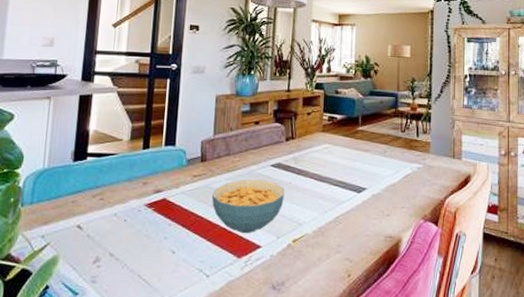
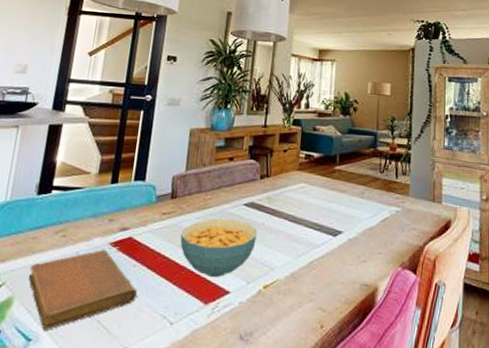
notebook: none [70,210,174,285] -> present [28,249,137,330]

